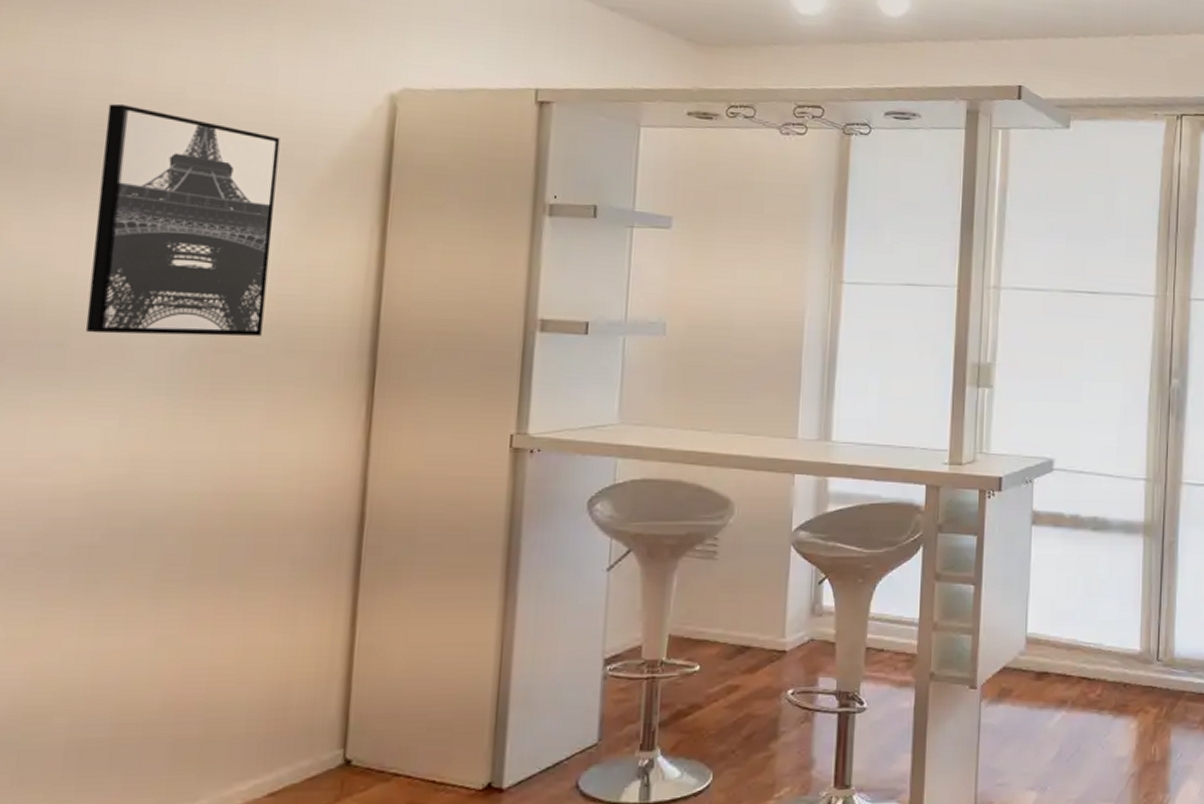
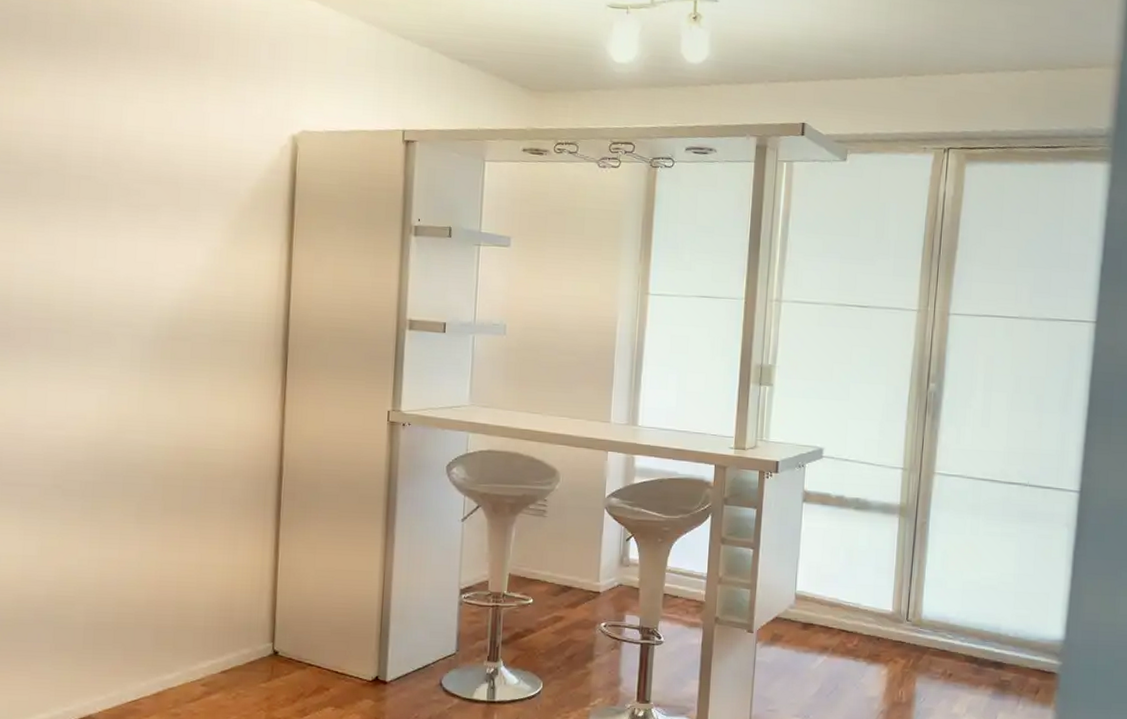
wall art: present [85,103,280,337] -> none [82,145,213,328]

